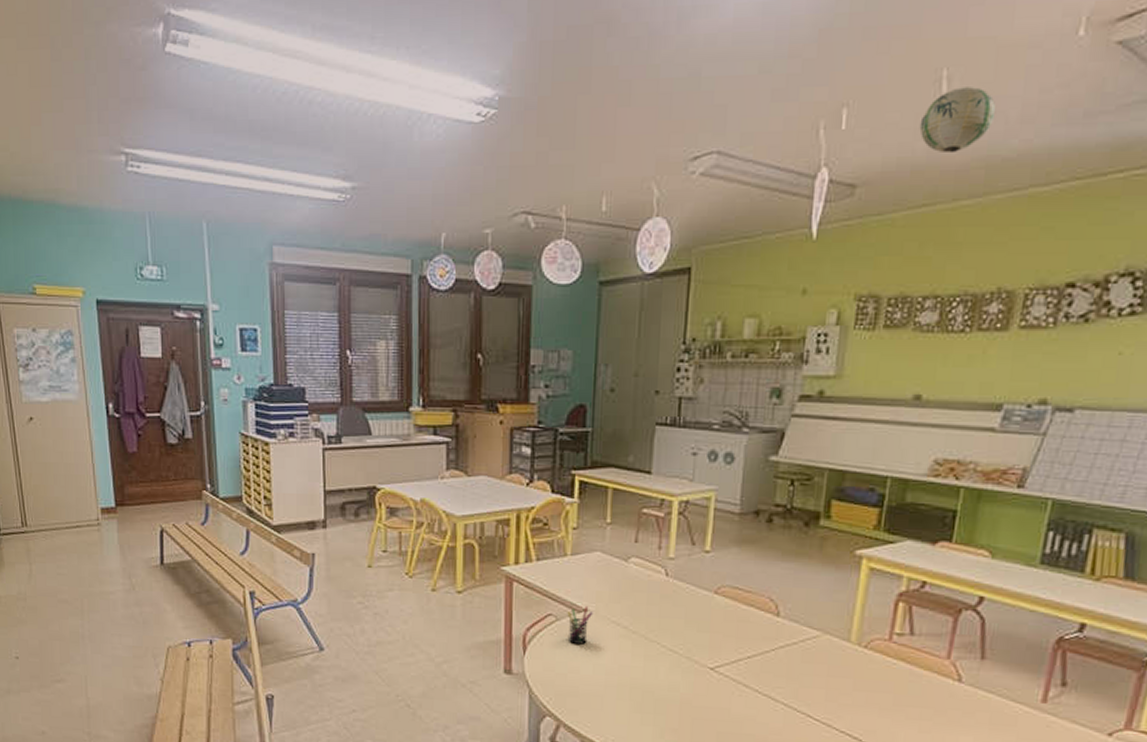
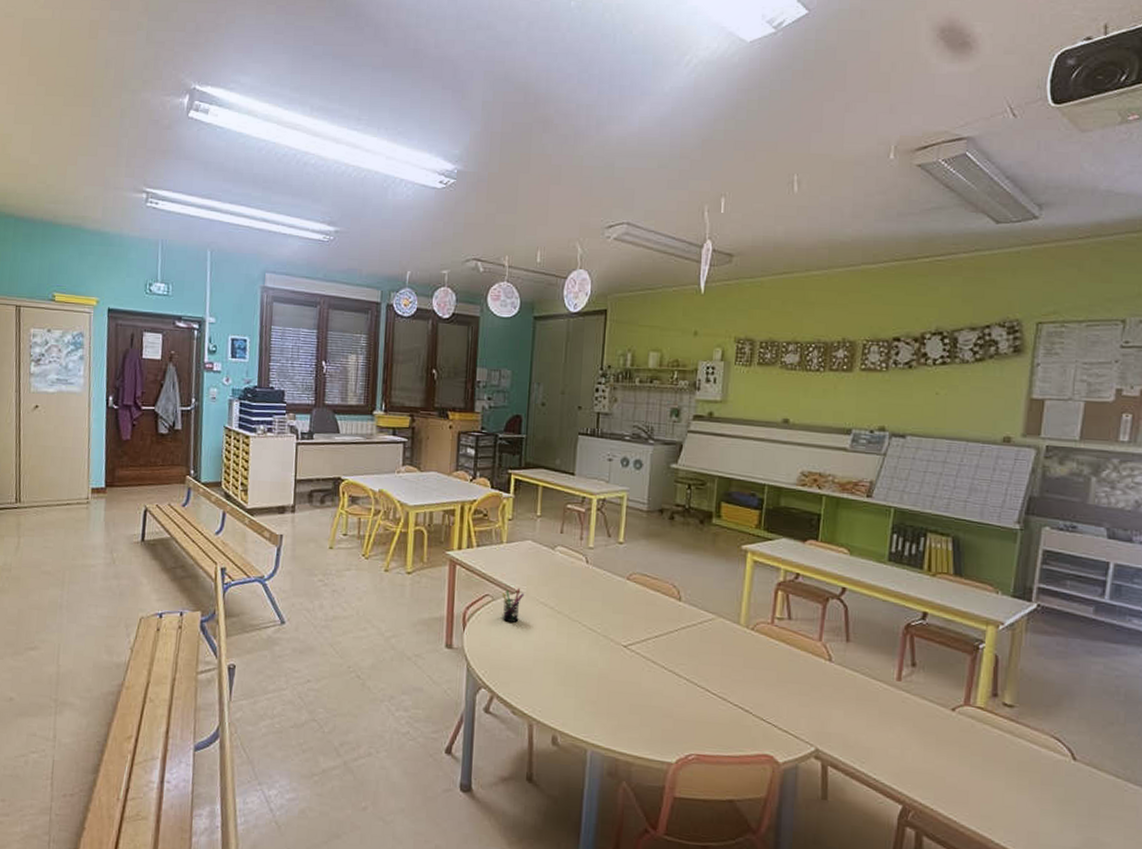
paper lantern: present [919,87,996,154] -> none [779,189,834,236]

